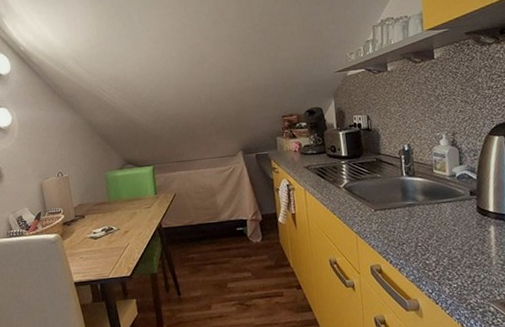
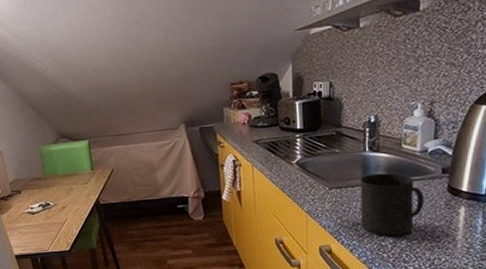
mug: none [401,195,459,255] -> present [360,172,424,236]

